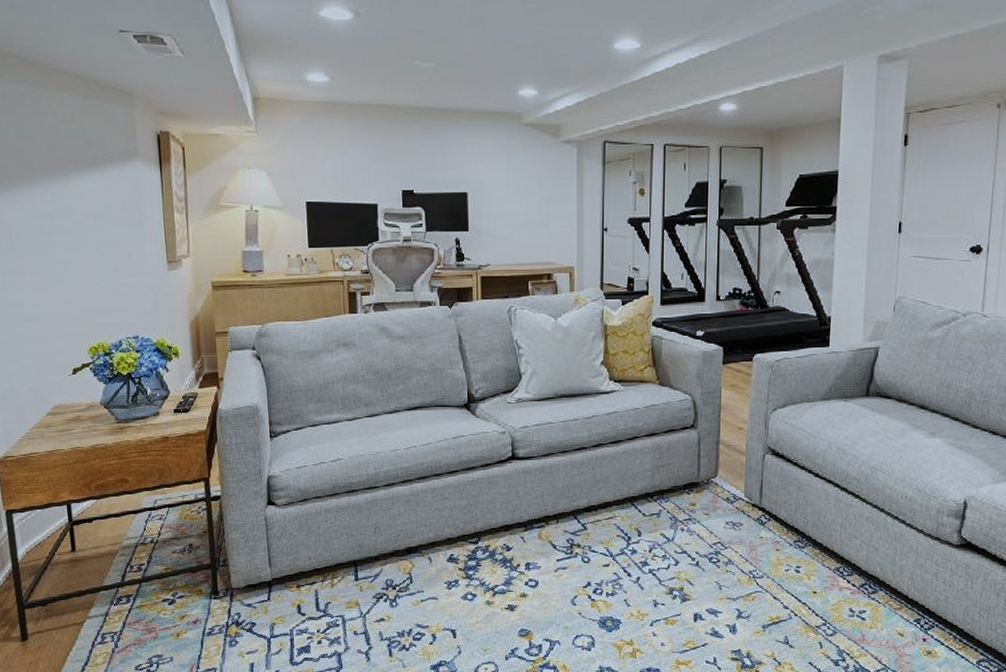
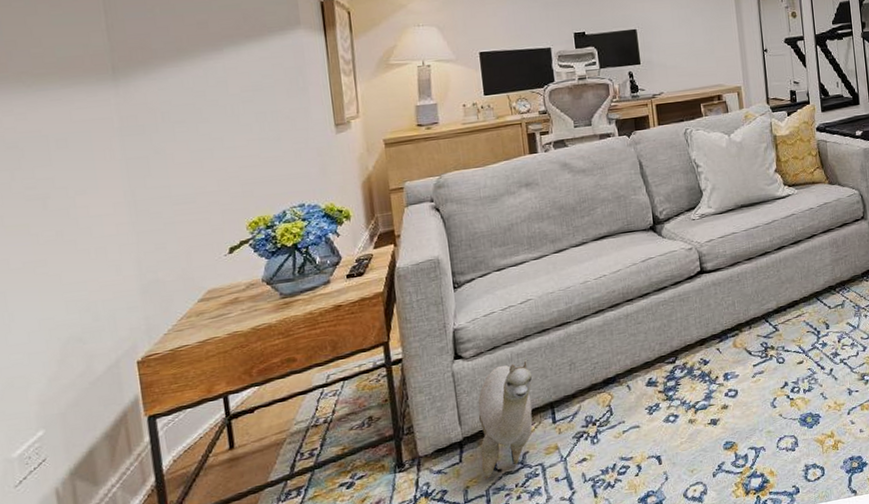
plush toy: none [287,514,339,621] -> present [478,358,533,480]

